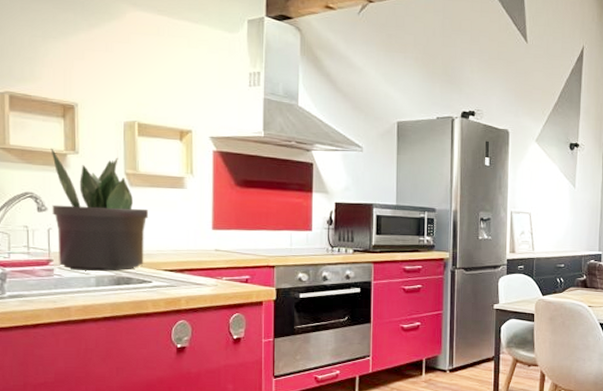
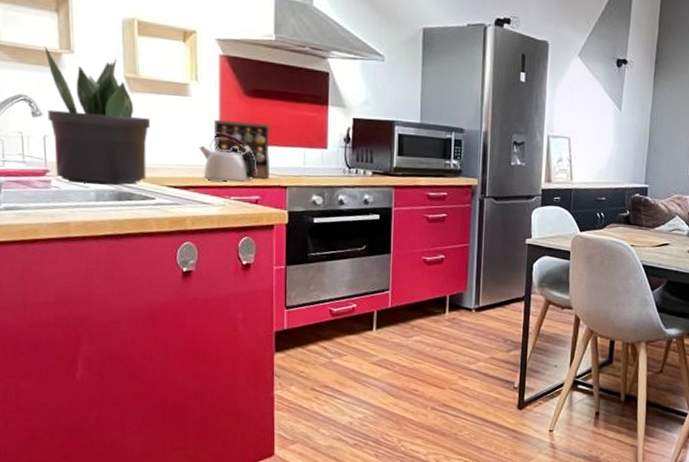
kettle: none [193,219,246,265] -> present [199,132,256,183]
spice rack: none [207,209,259,260] -> present [213,120,270,179]

